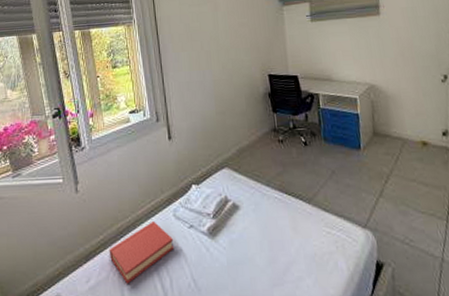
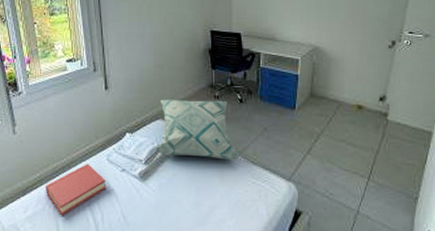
decorative pillow: none [222,144,313,208] -> present [154,99,241,160]

